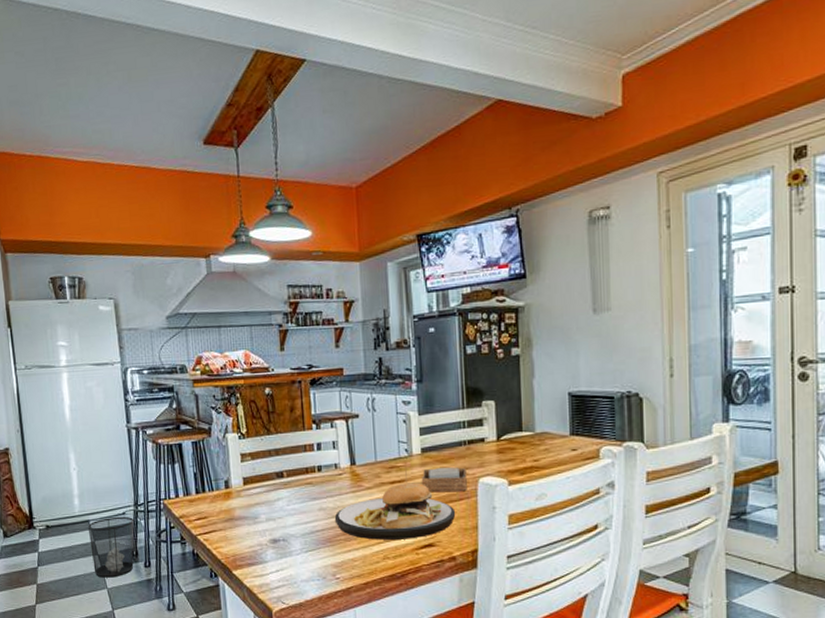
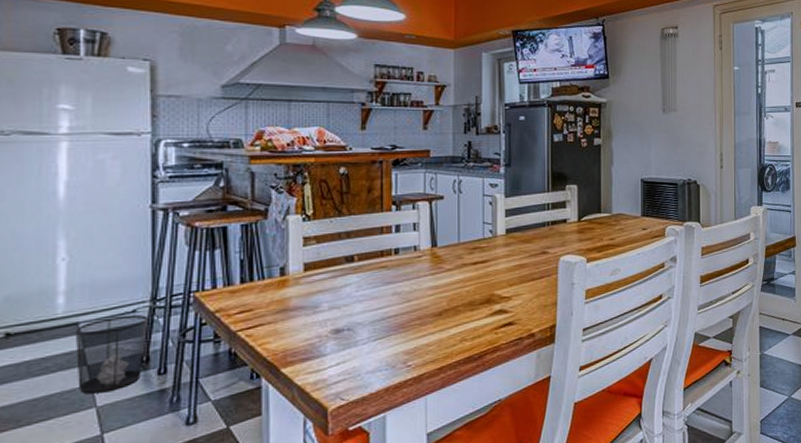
plate: present [334,461,456,540] -> none [410,242,537,323]
napkin holder: present [421,467,467,492] -> none [504,247,549,271]

